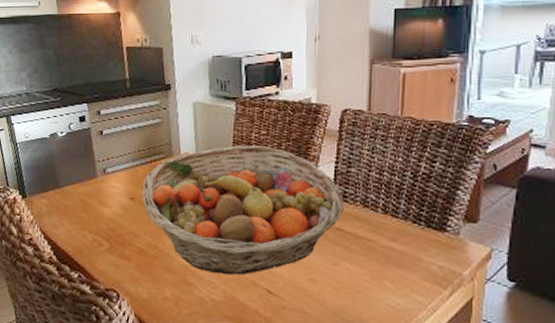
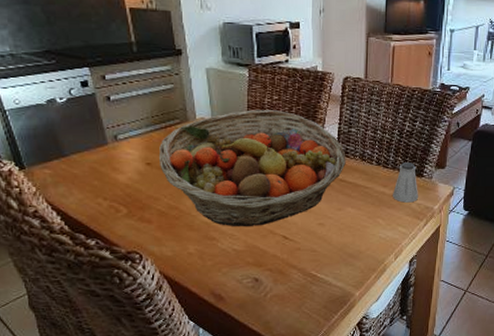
saltshaker: none [405,212,441,264] -> present [393,162,419,203]

